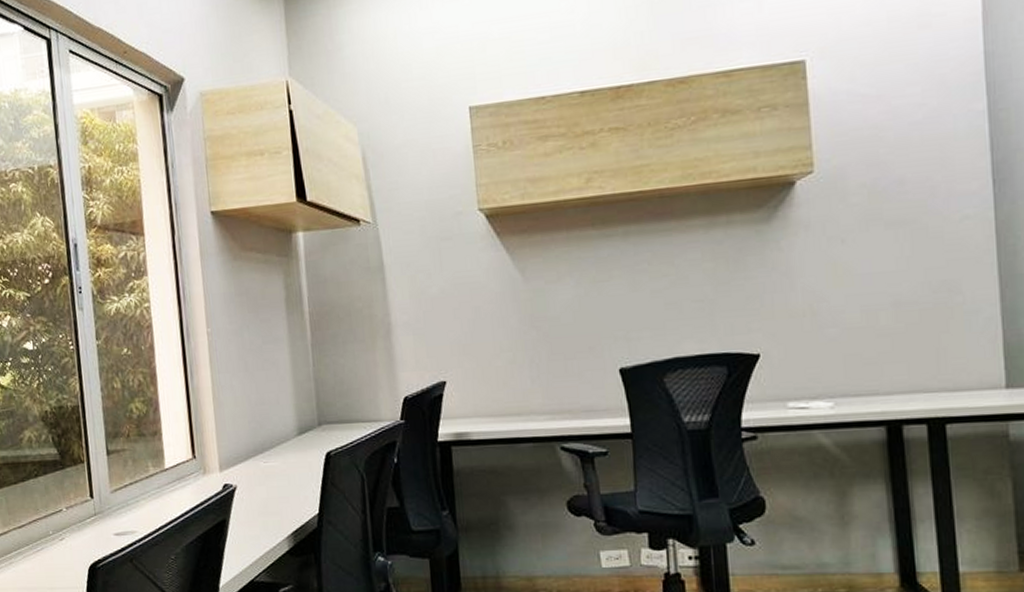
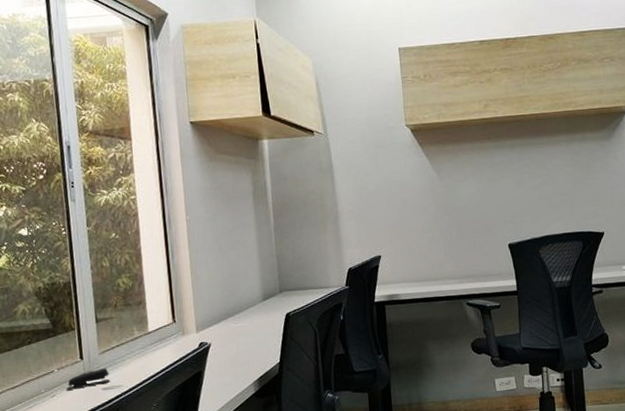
stapler: none [75,510,123,533] -> present [66,368,110,390]

